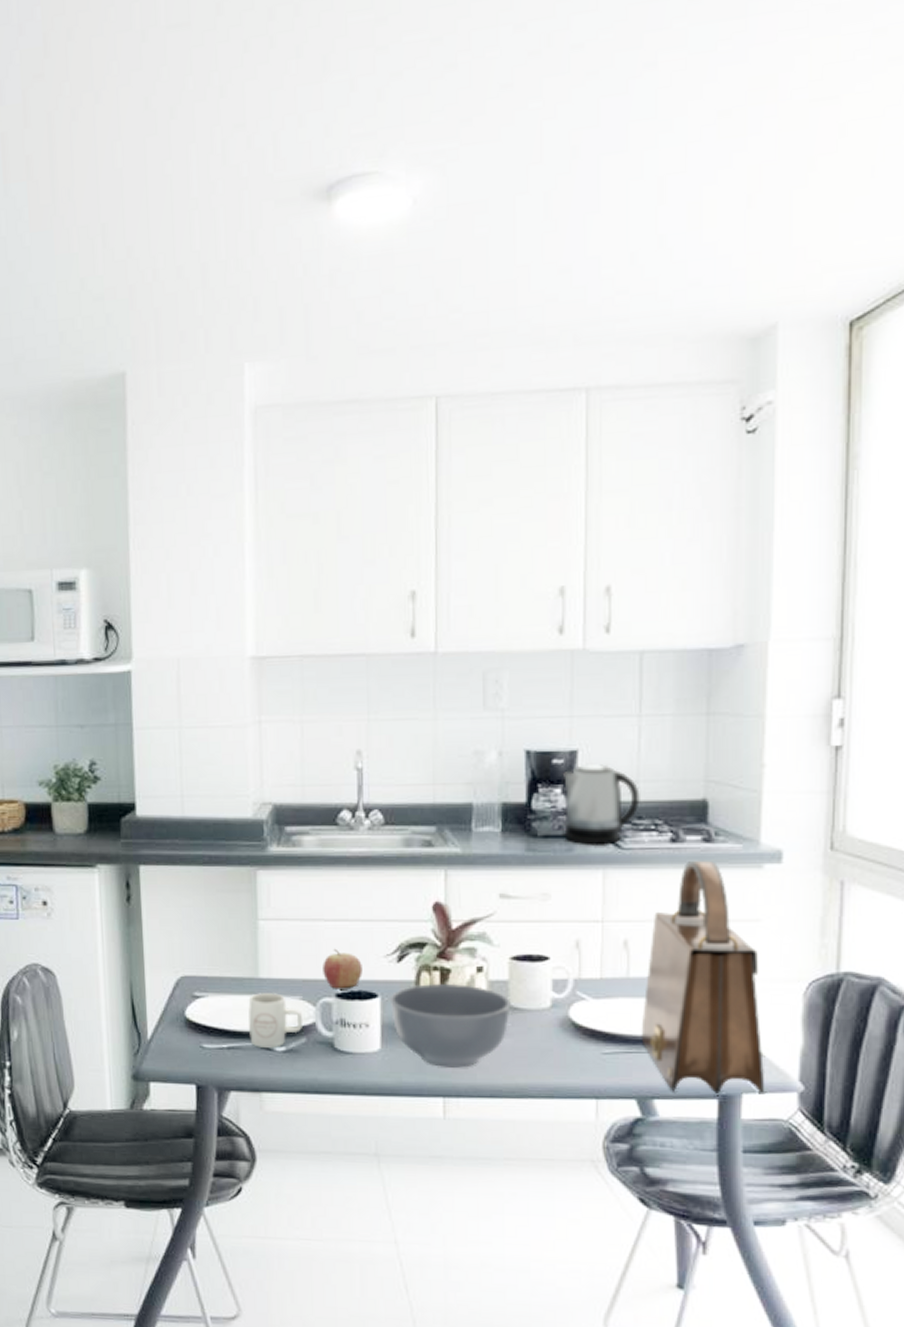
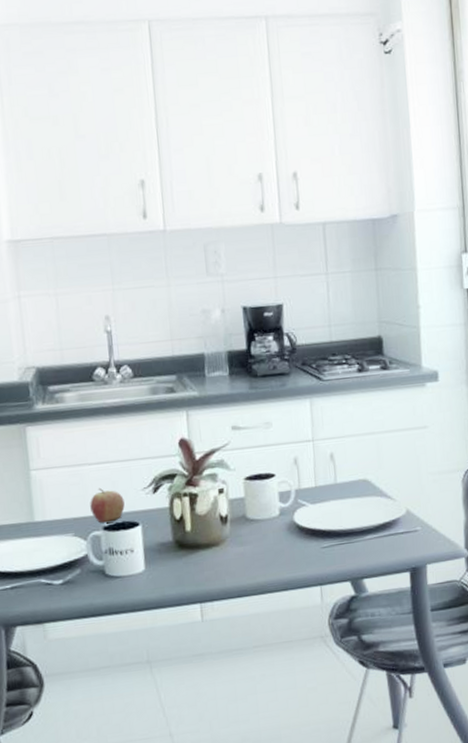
mug: present [248,993,302,1048] -> none [26,533,76,584]
bowl: present [391,983,512,1068] -> none [150,505,249,578]
kettle: present [563,763,640,846] -> none [273,313,333,380]
handbag: present [641,860,764,1095] -> none [349,384,442,571]

